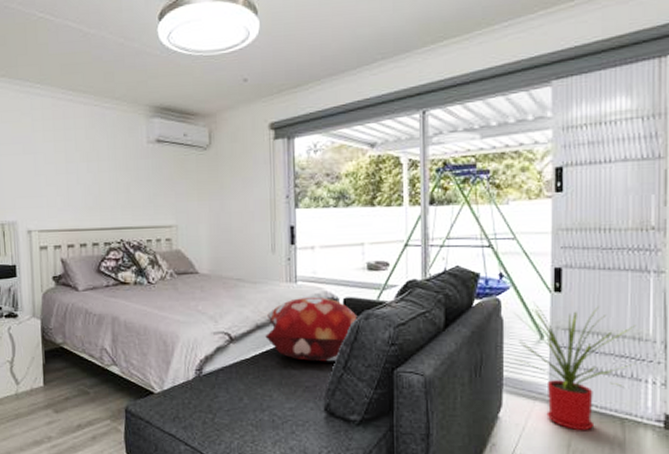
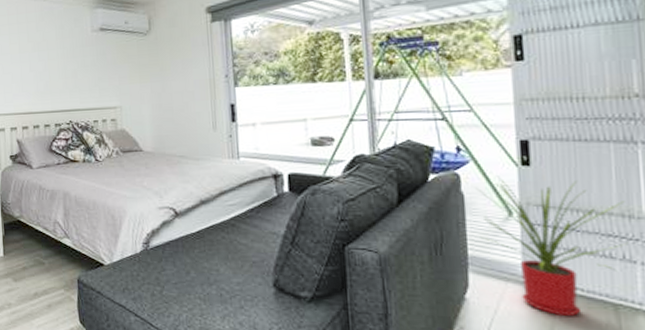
decorative pillow: present [265,298,359,361] -> none [210,173,305,236]

